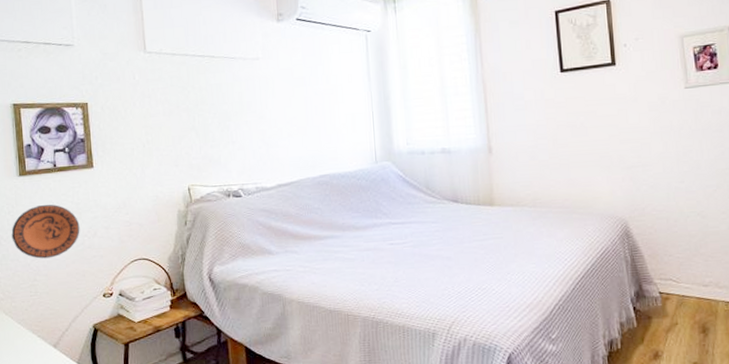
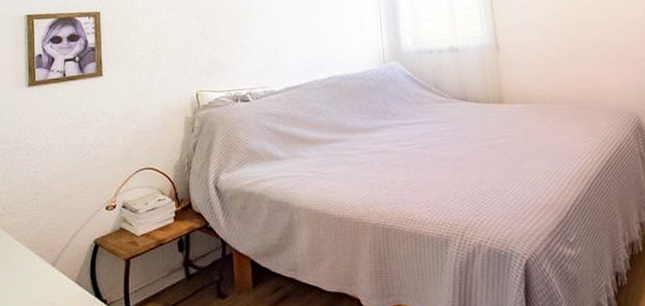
decorative plate: present [11,204,80,259] -> none [16,114,86,171]

